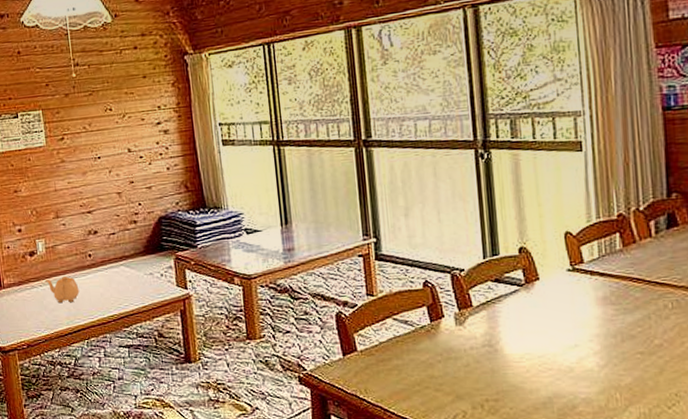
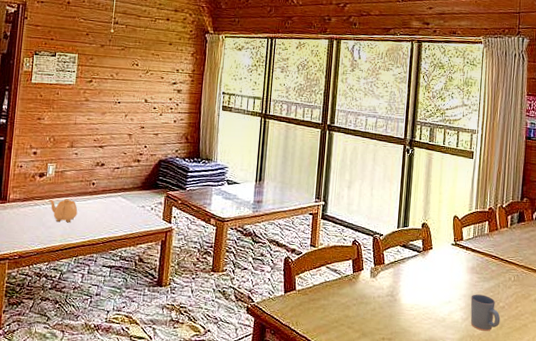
mug: none [607,331,659,379] -> present [470,294,501,331]

